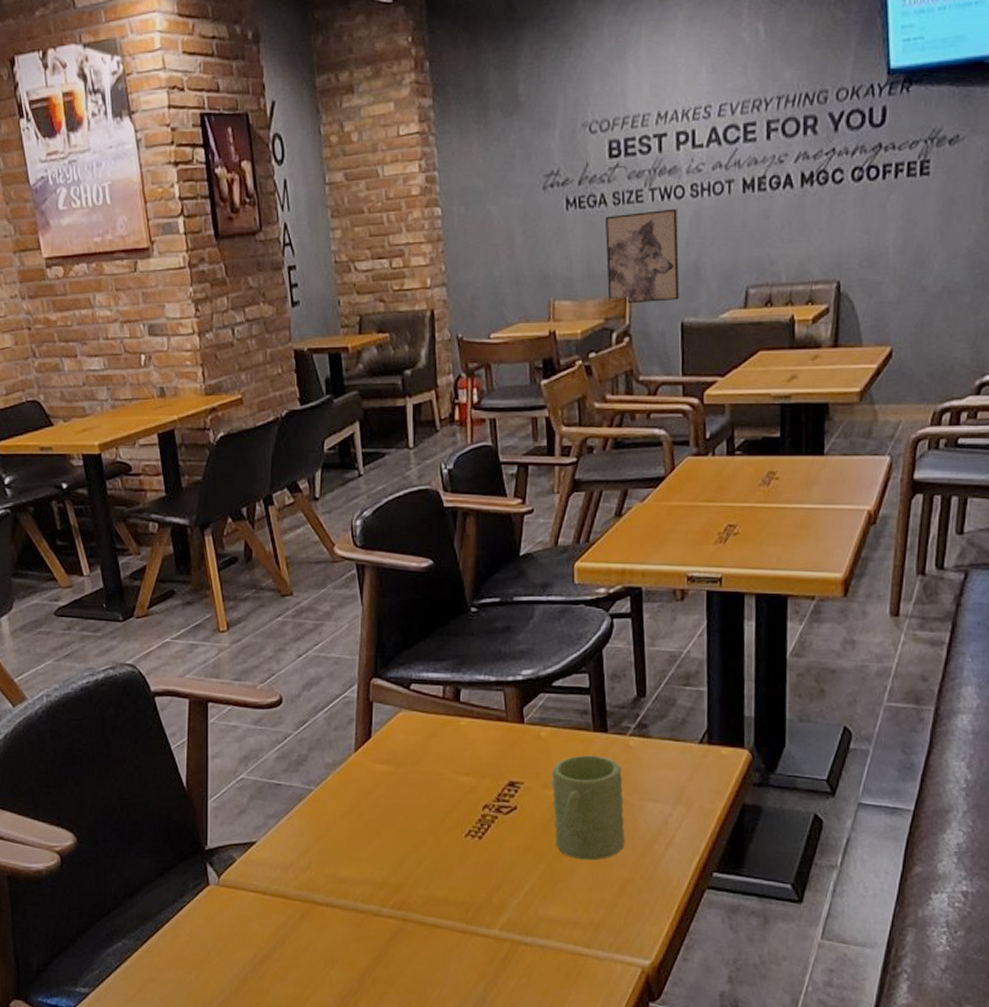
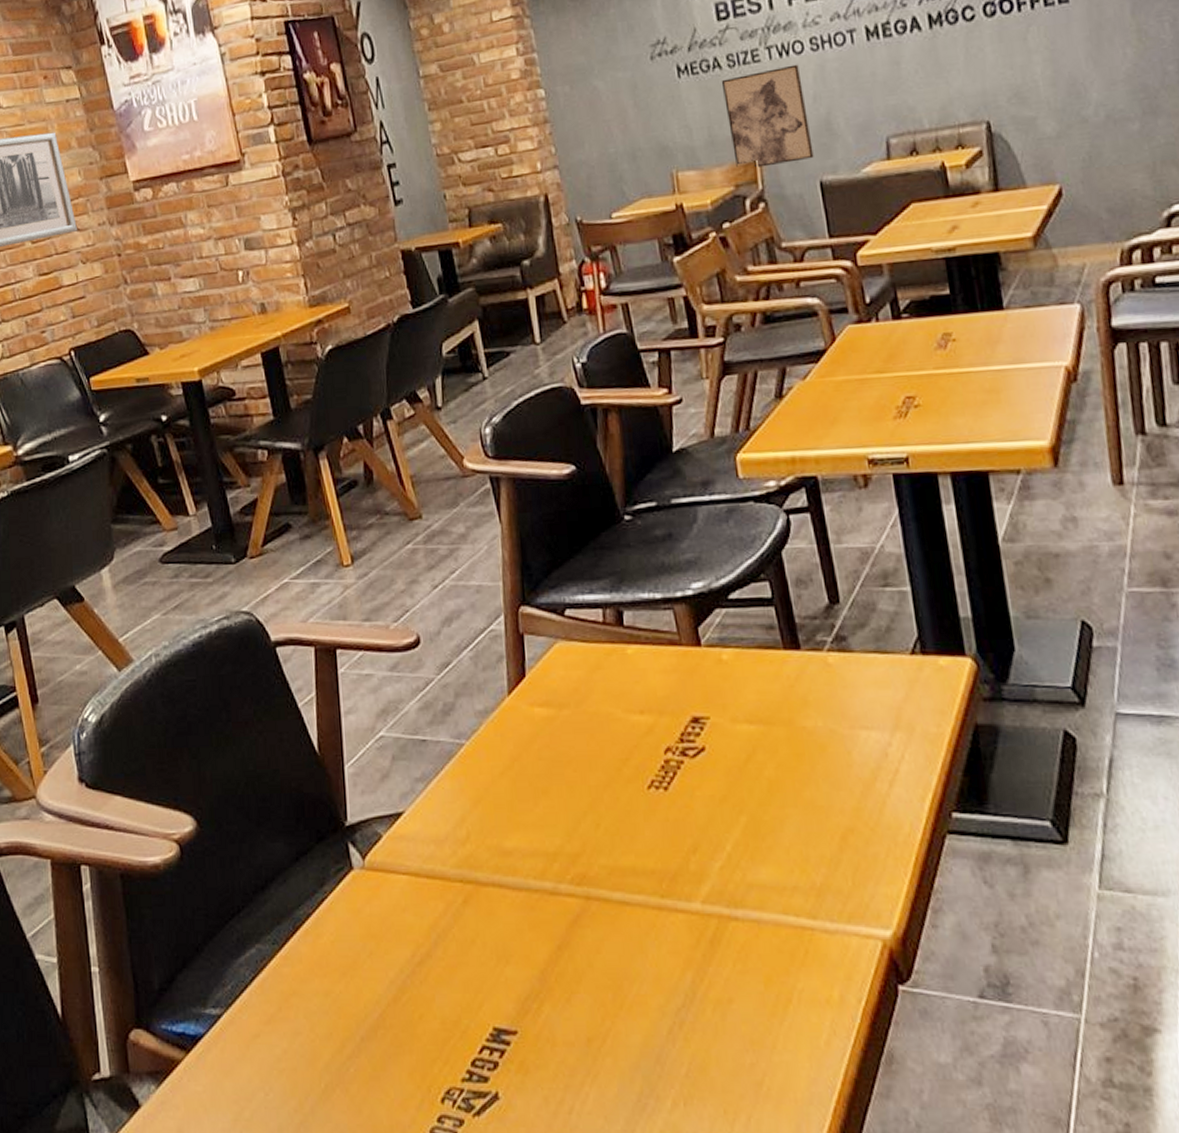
mug: present [552,755,625,860] -> none [741,678,840,808]

